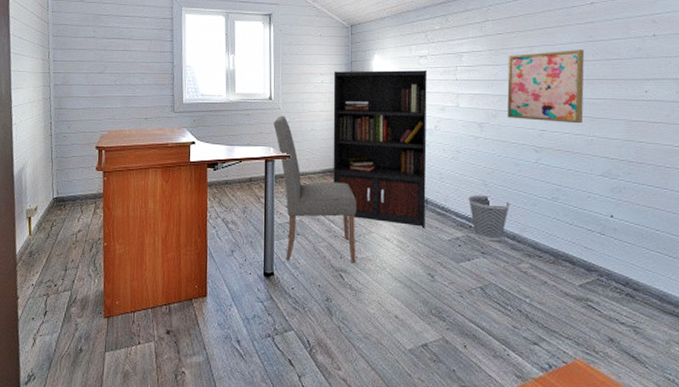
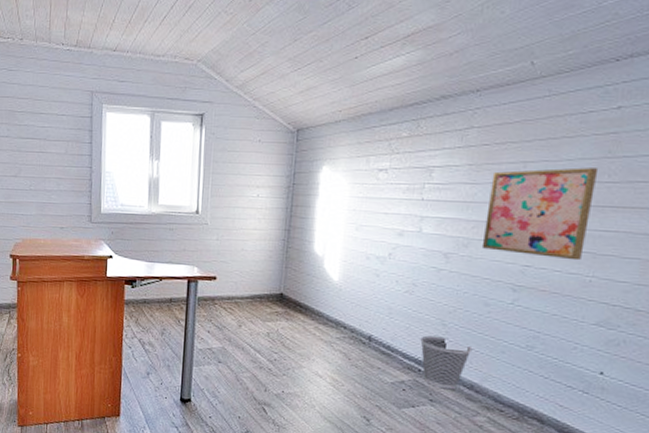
chair: present [273,115,356,262] -> none [199,232,287,397]
bookcase: present [333,69,450,228] -> none [262,184,397,367]

